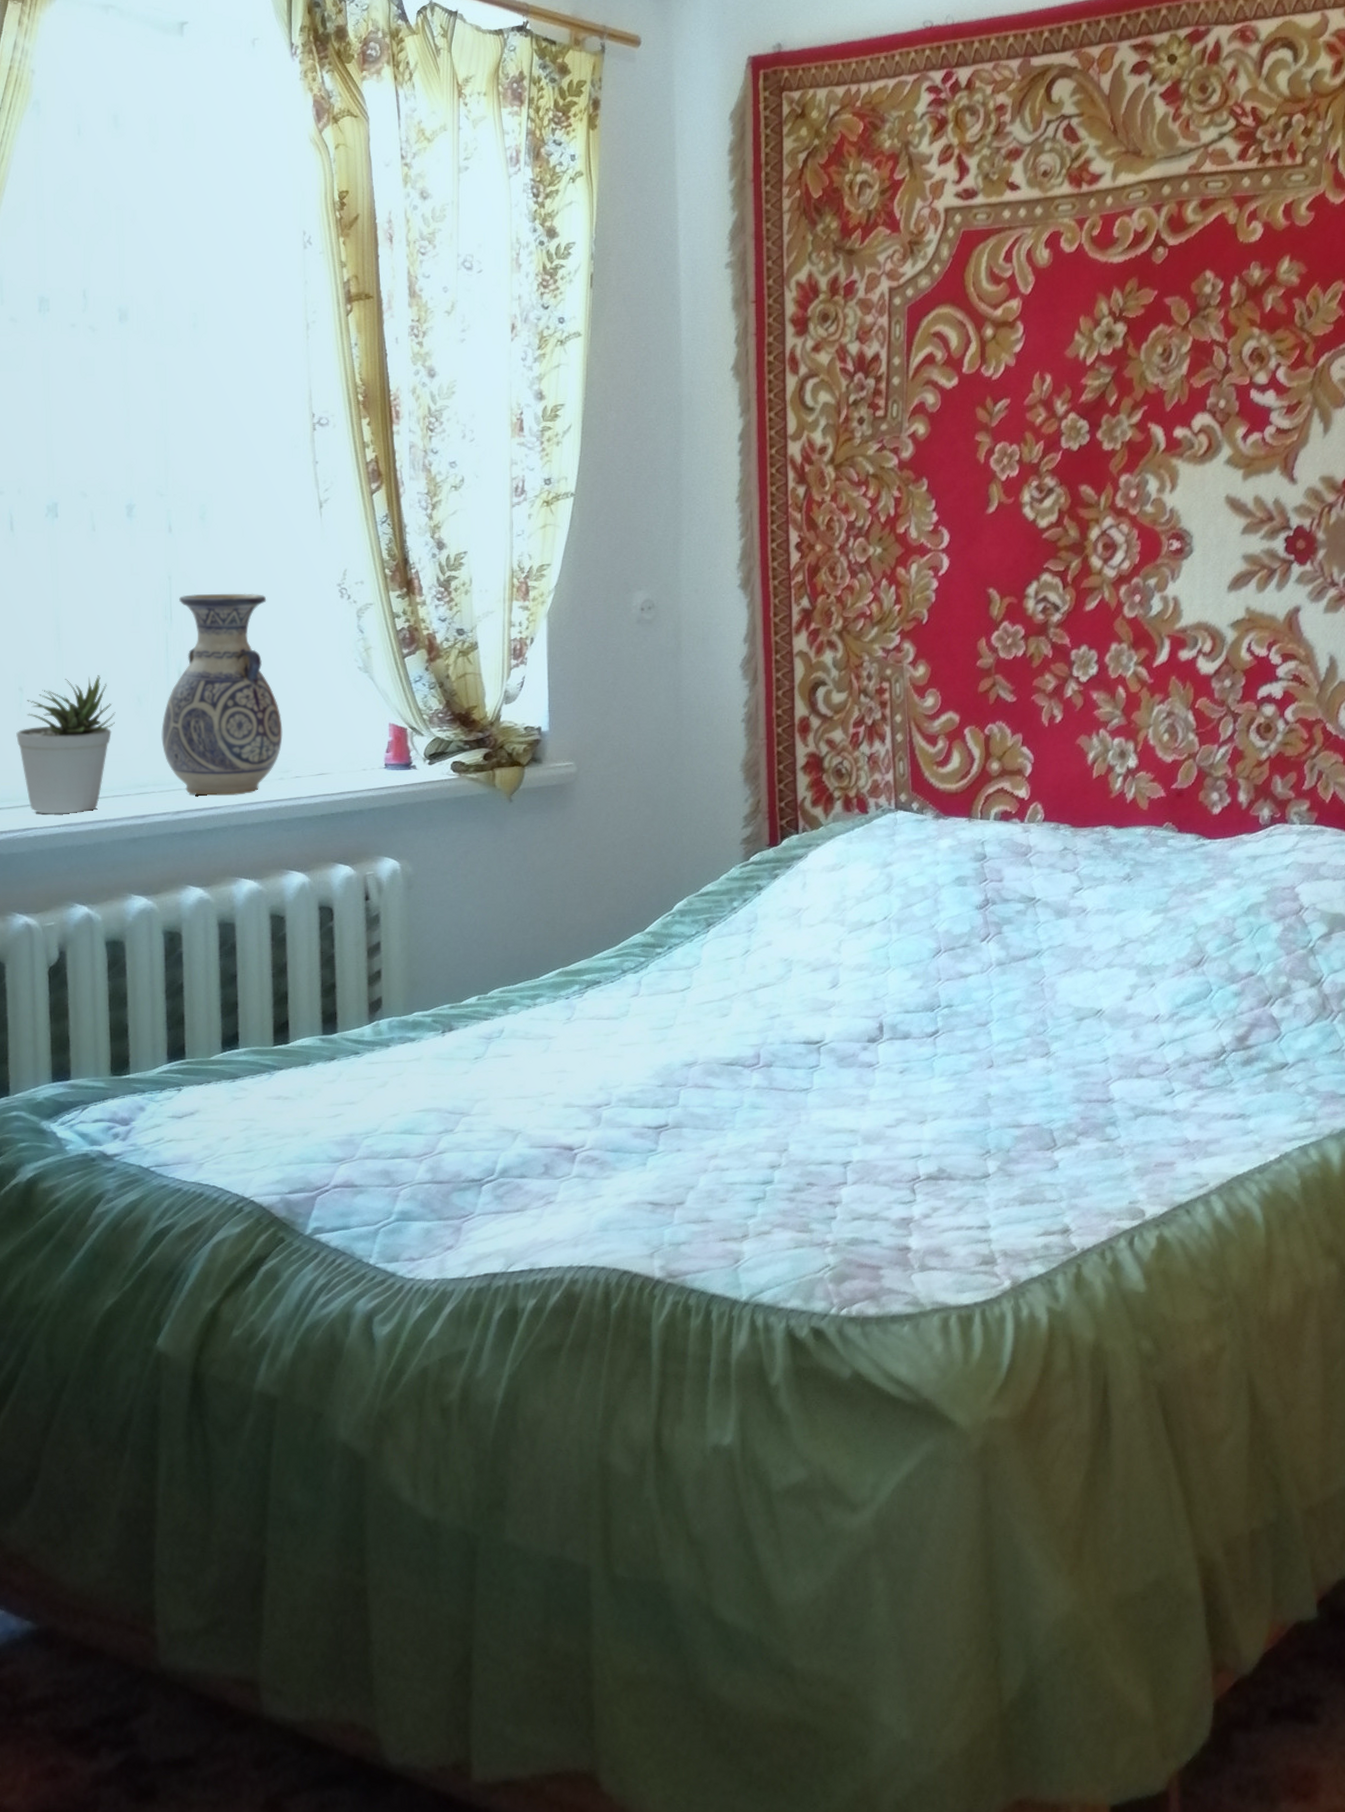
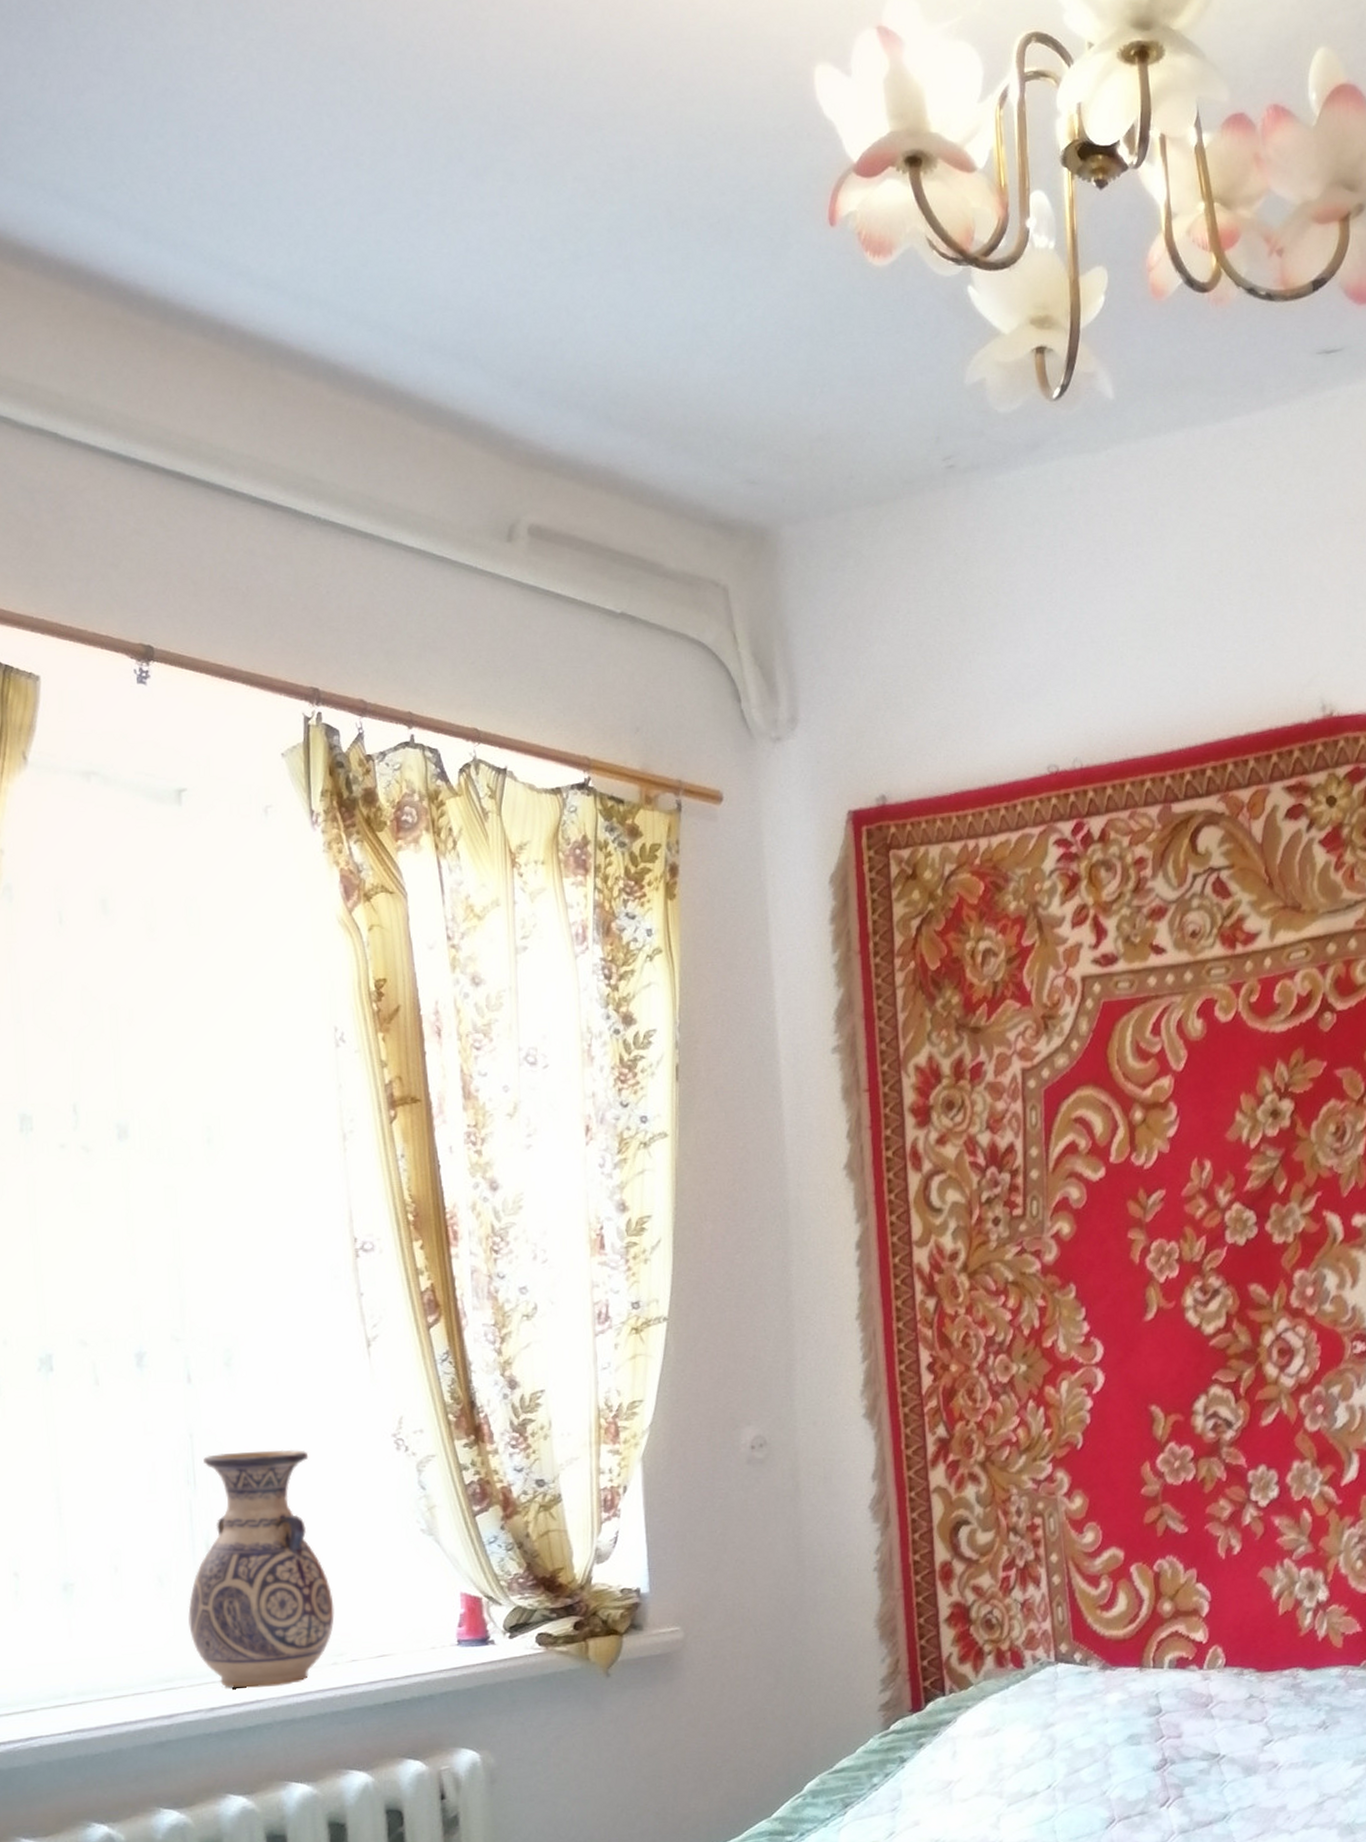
potted plant: present [16,674,116,814] -> none [12,1553,132,1720]

